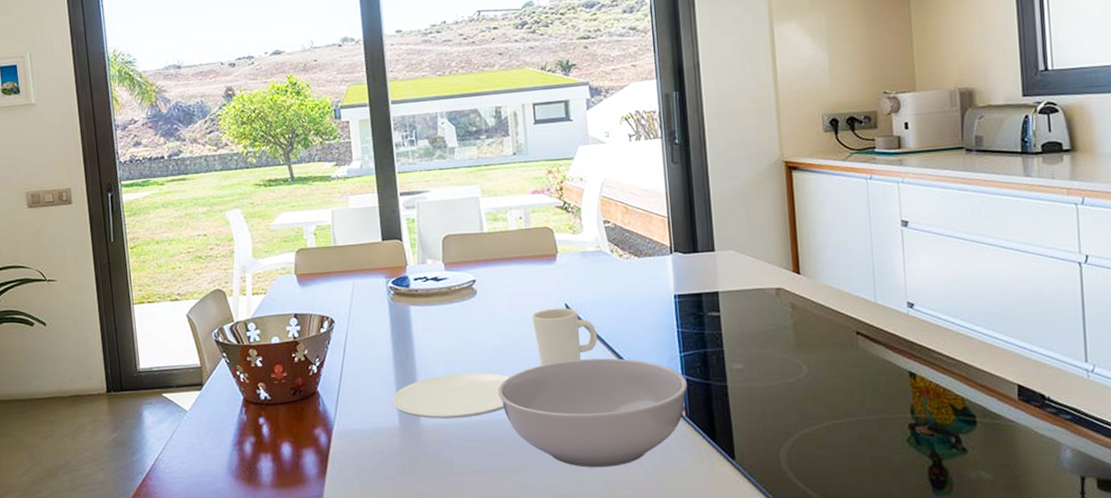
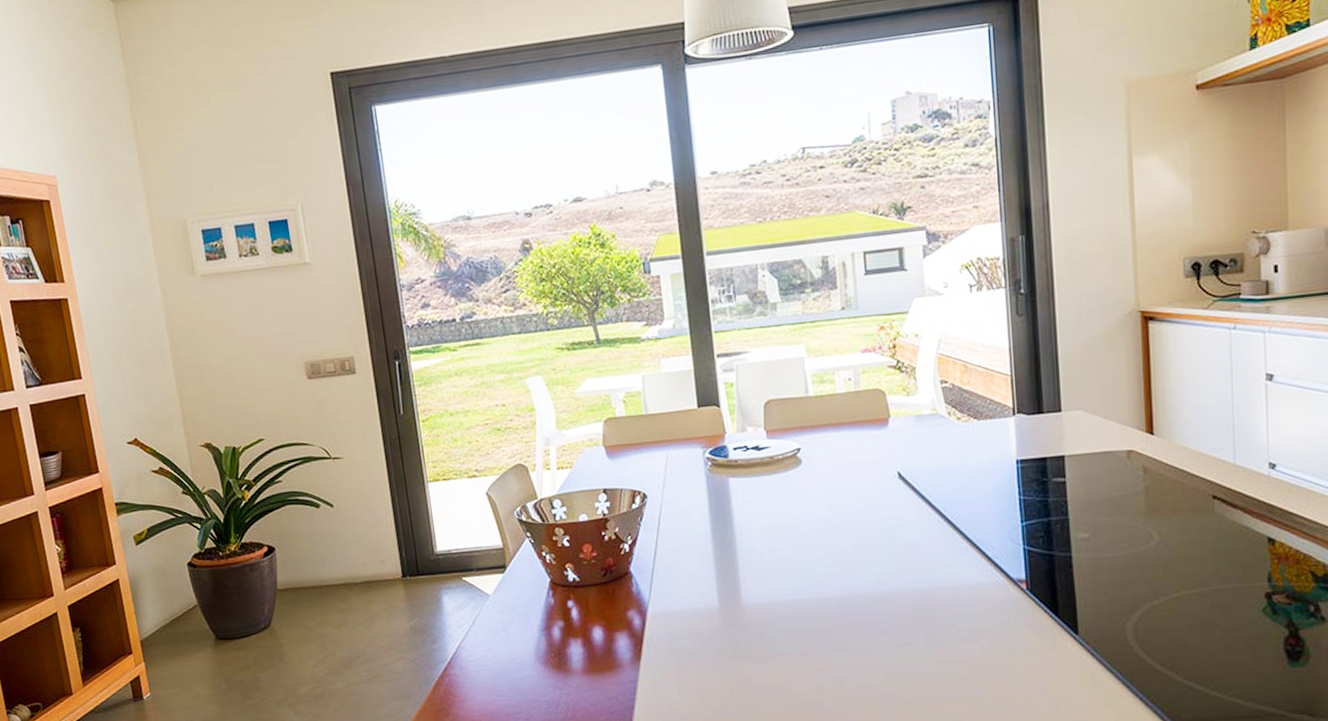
plate: present [392,372,510,419] -> none [710,547,838,598]
bowl: present [497,358,687,468] -> none [824,529,1029,646]
mug: present [532,308,598,366] -> none [861,476,933,540]

